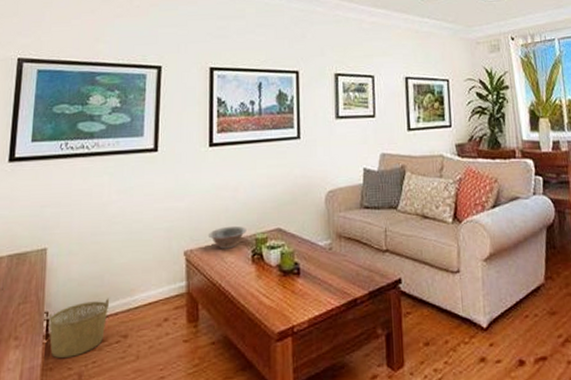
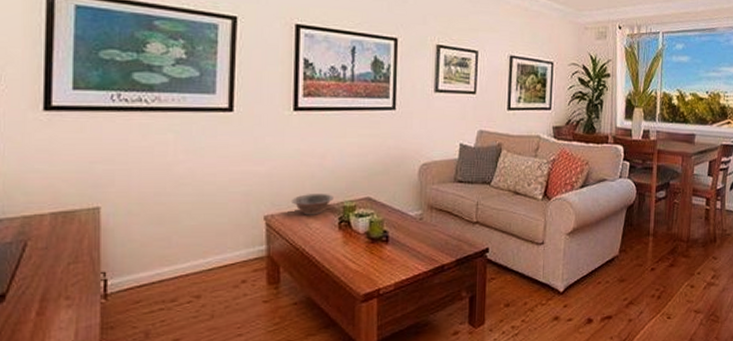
basket: present [49,298,109,359] -> none [107,259,178,318]

